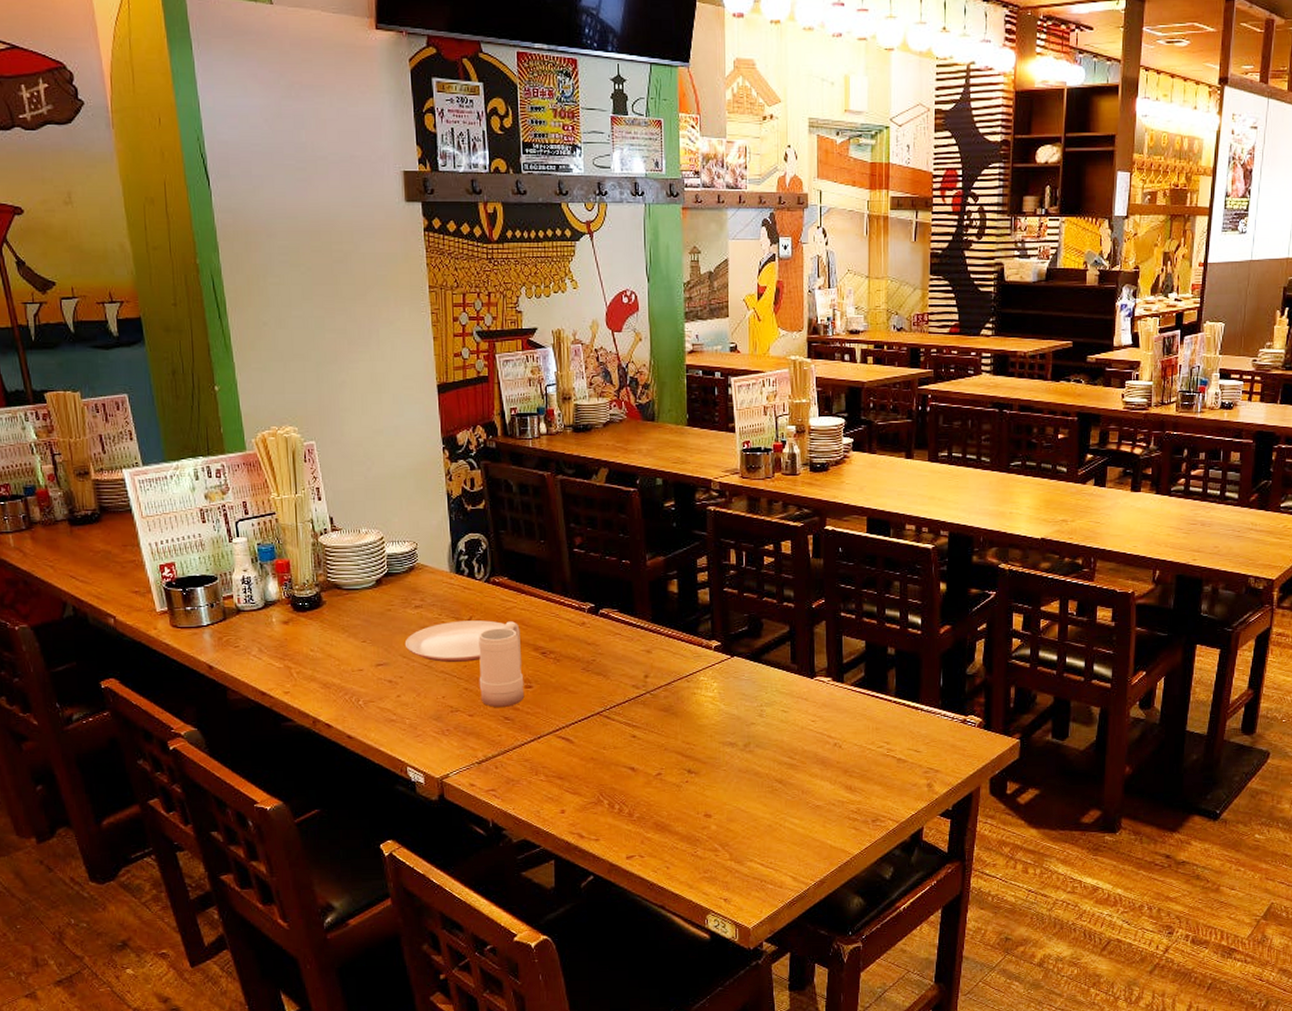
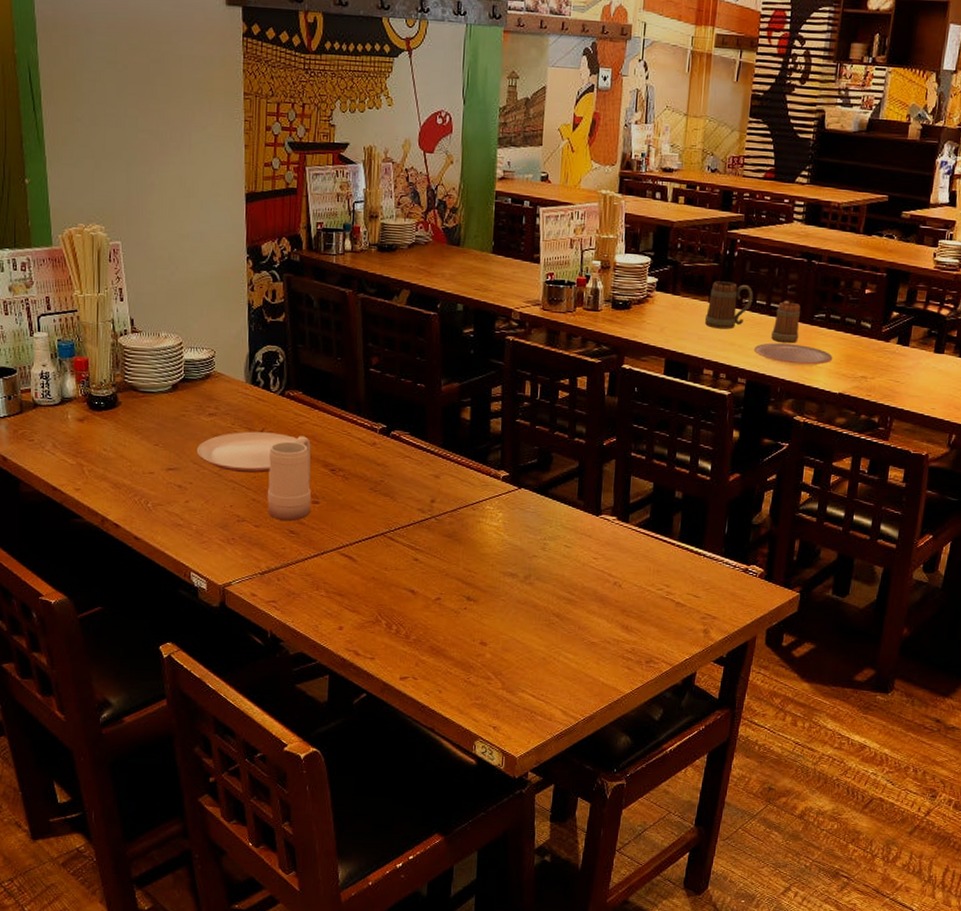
beer mug: none [904,437,949,484] -> present [705,281,753,329]
plate: none [953,493,1032,515] -> present [753,343,833,367]
beer mug: none [970,451,997,494] -> present [771,300,801,344]

